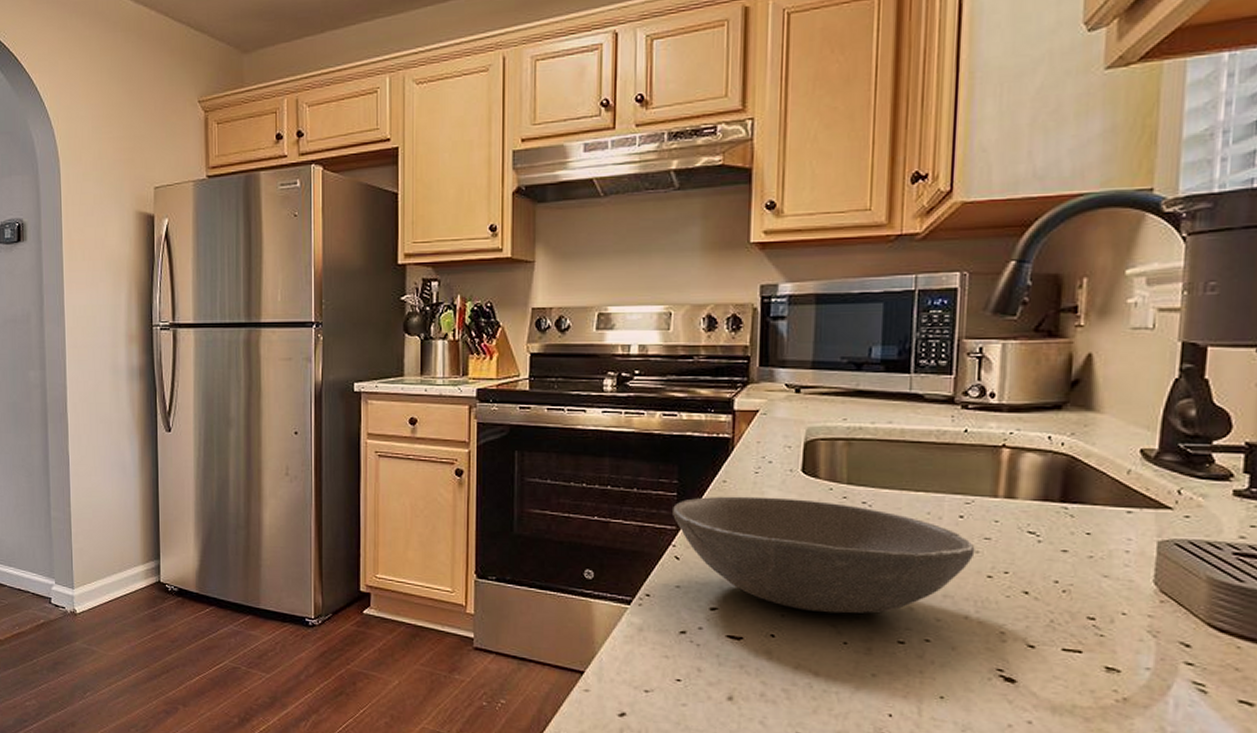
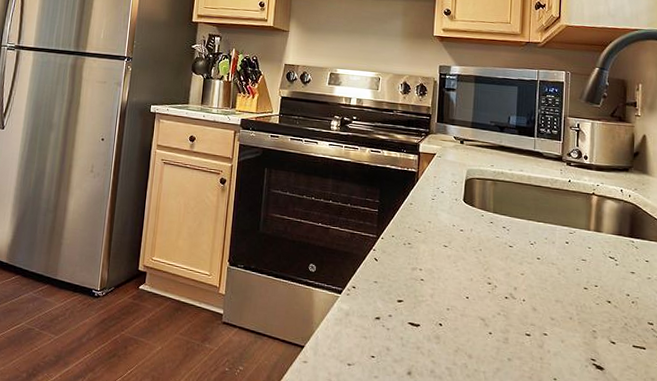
soup bowl: present [673,496,975,614] -> none [374,214,576,311]

